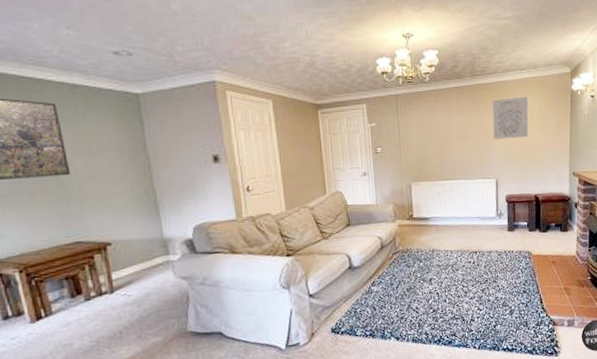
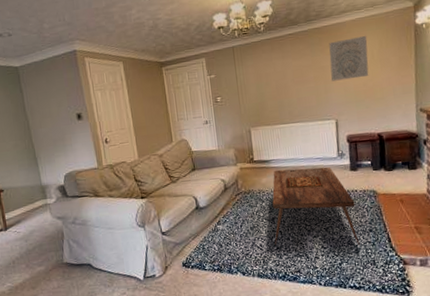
coffee table: none [430,226,514,308] -> present [272,167,360,246]

